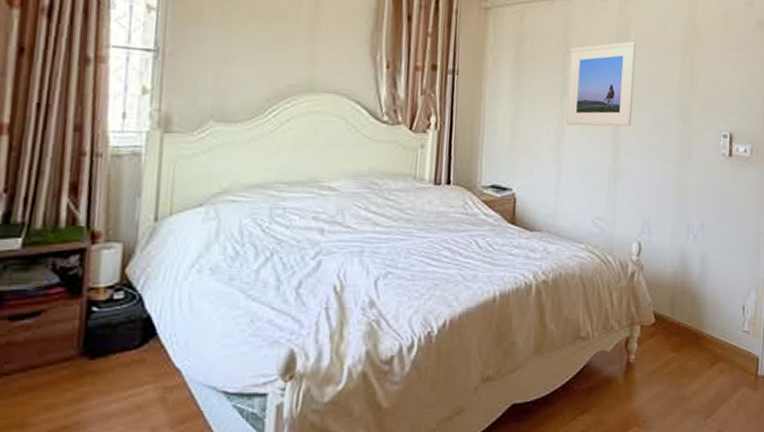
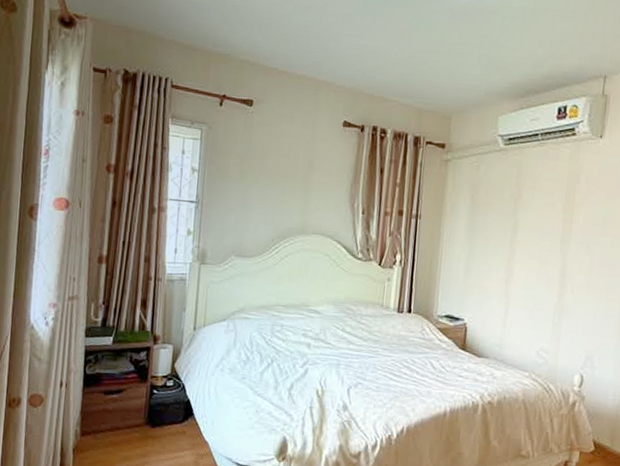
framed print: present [566,41,636,127] -> none [515,186,587,267]

